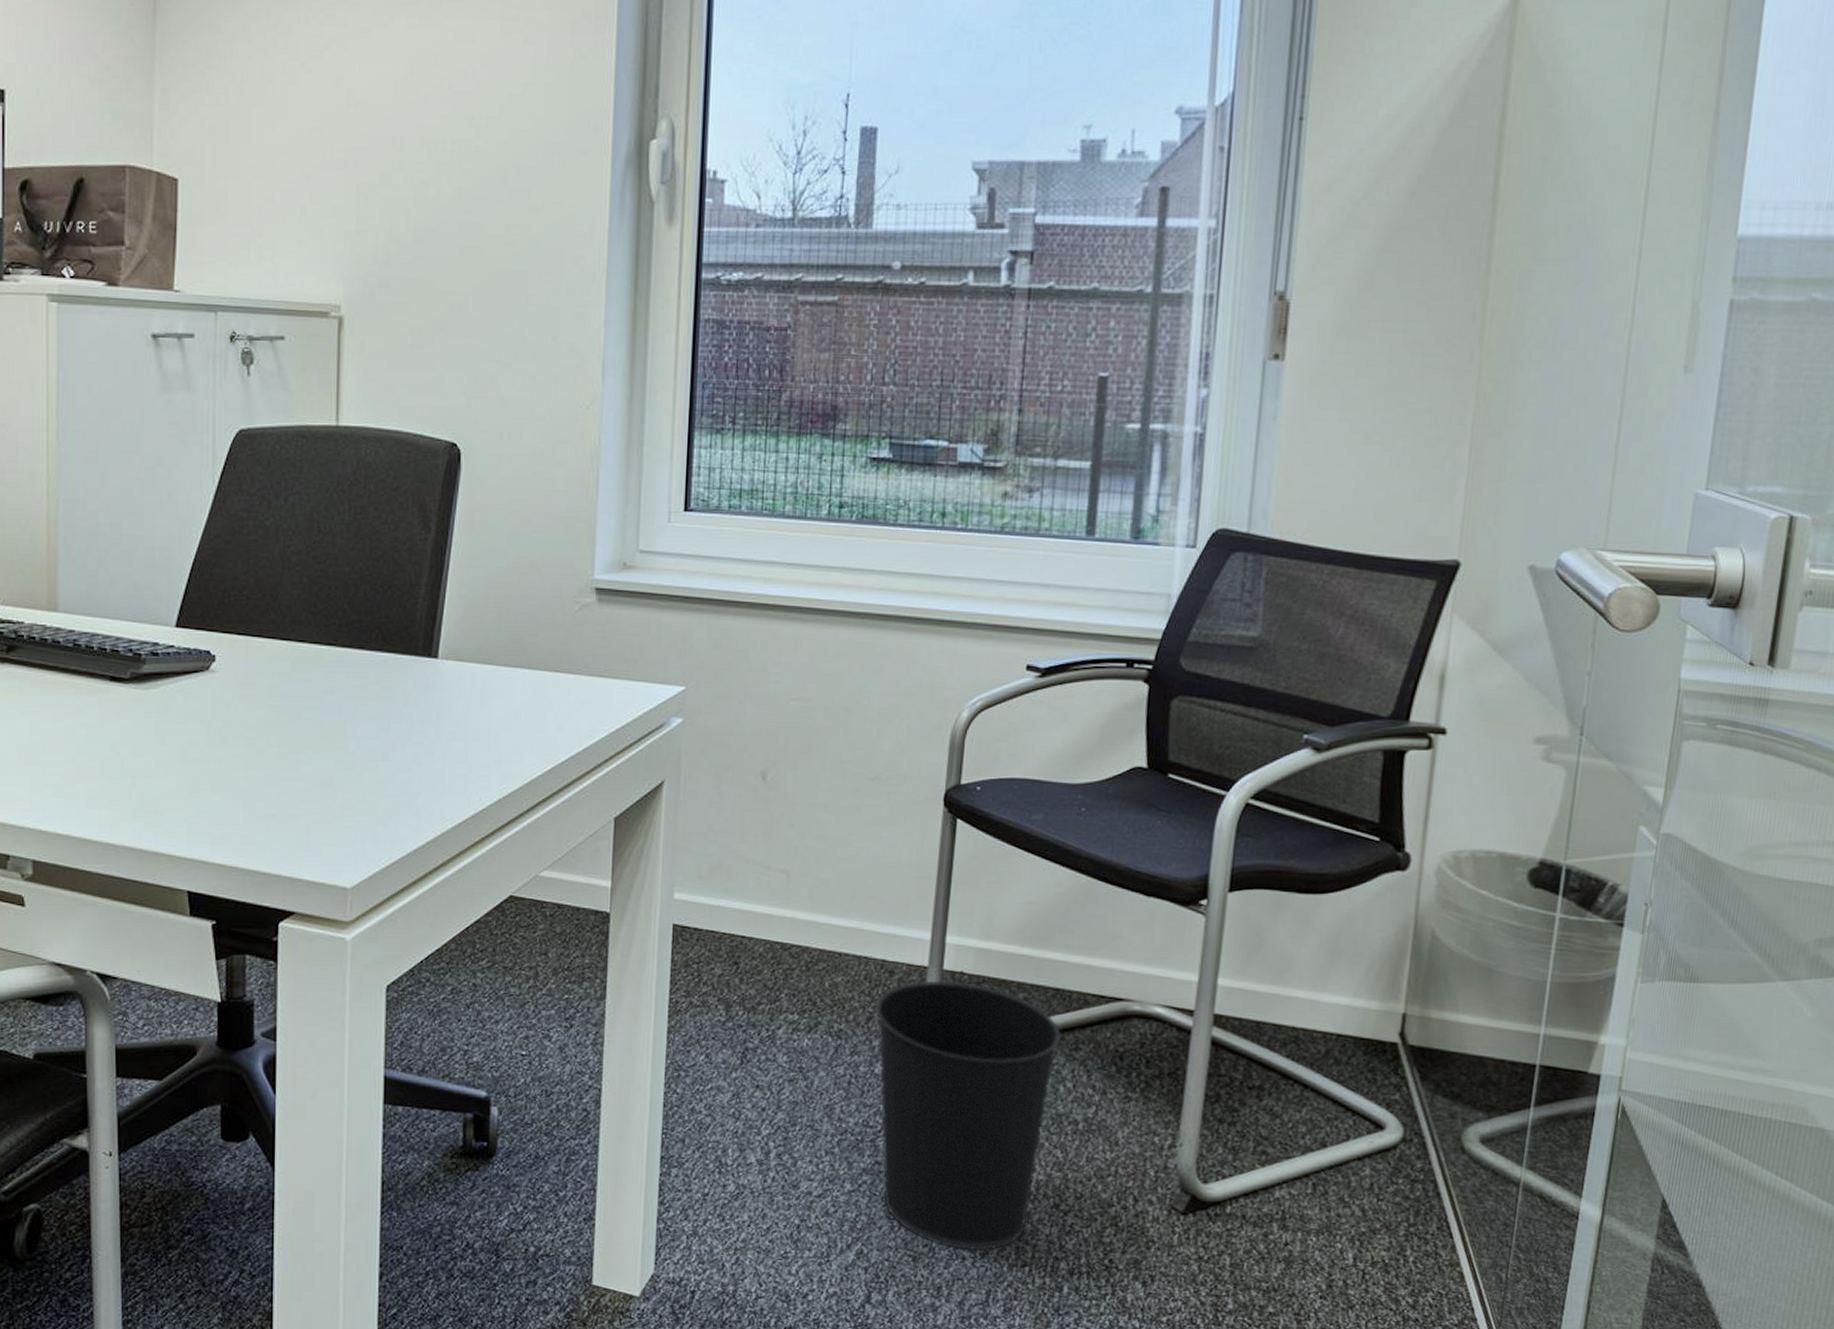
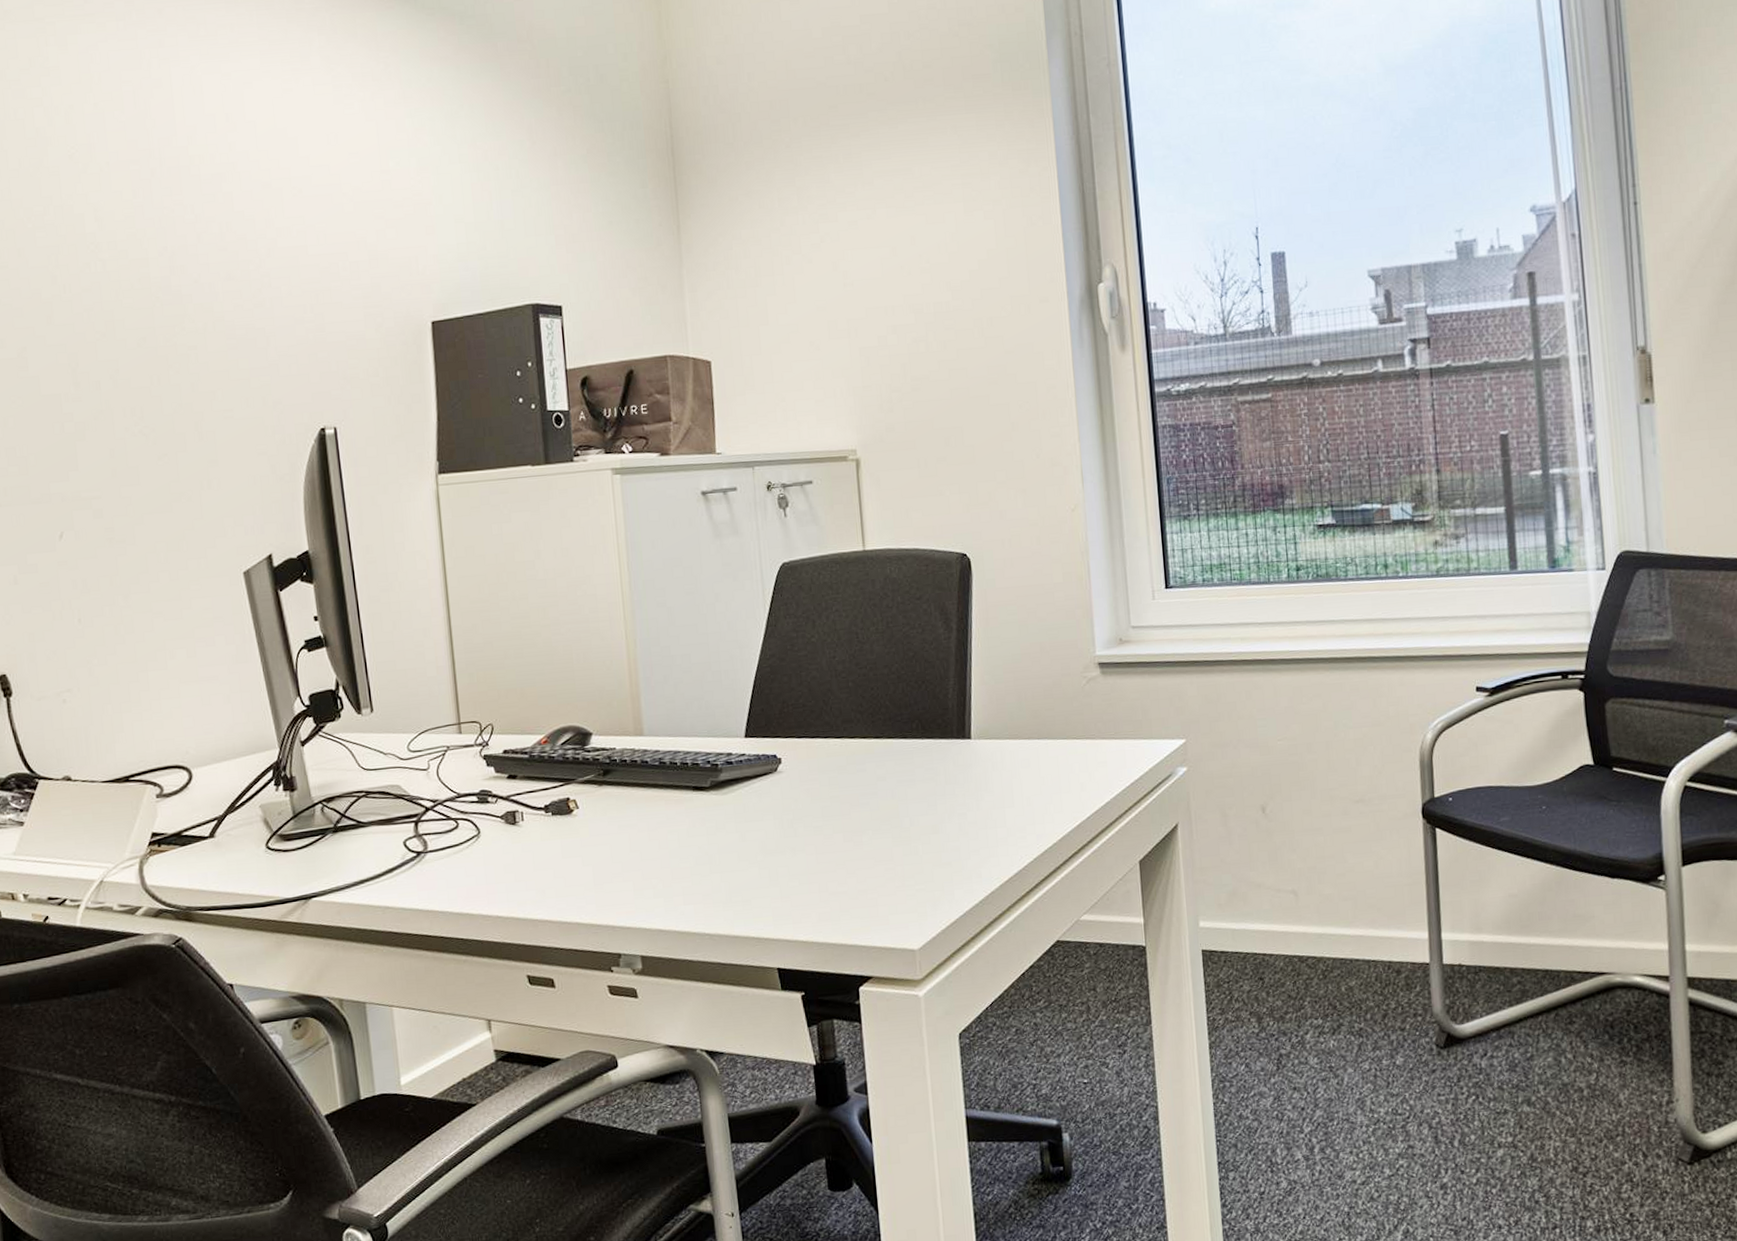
wastebasket: present [875,981,1061,1251] -> none [1388,973,1556,1220]

